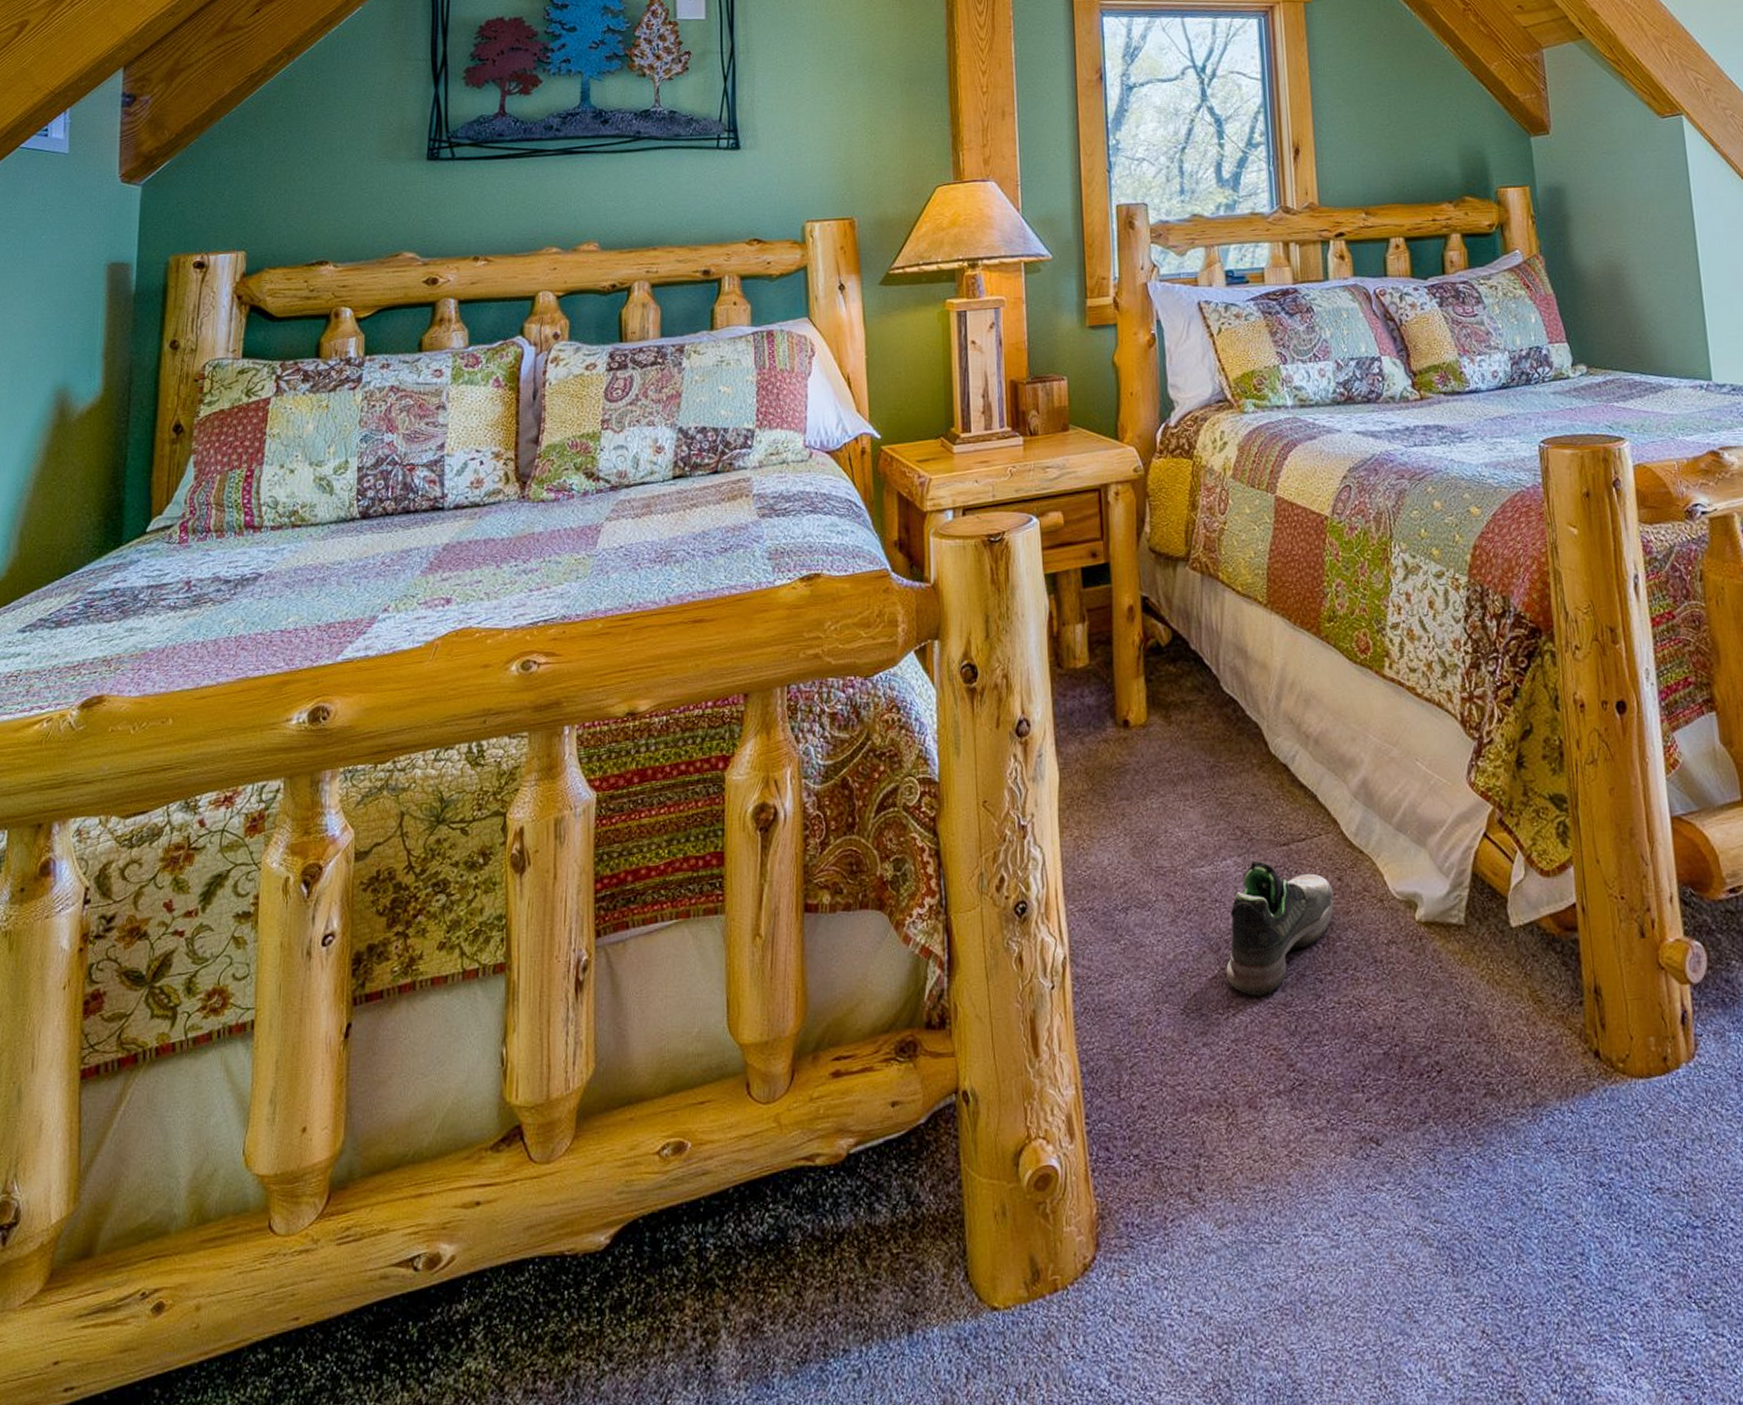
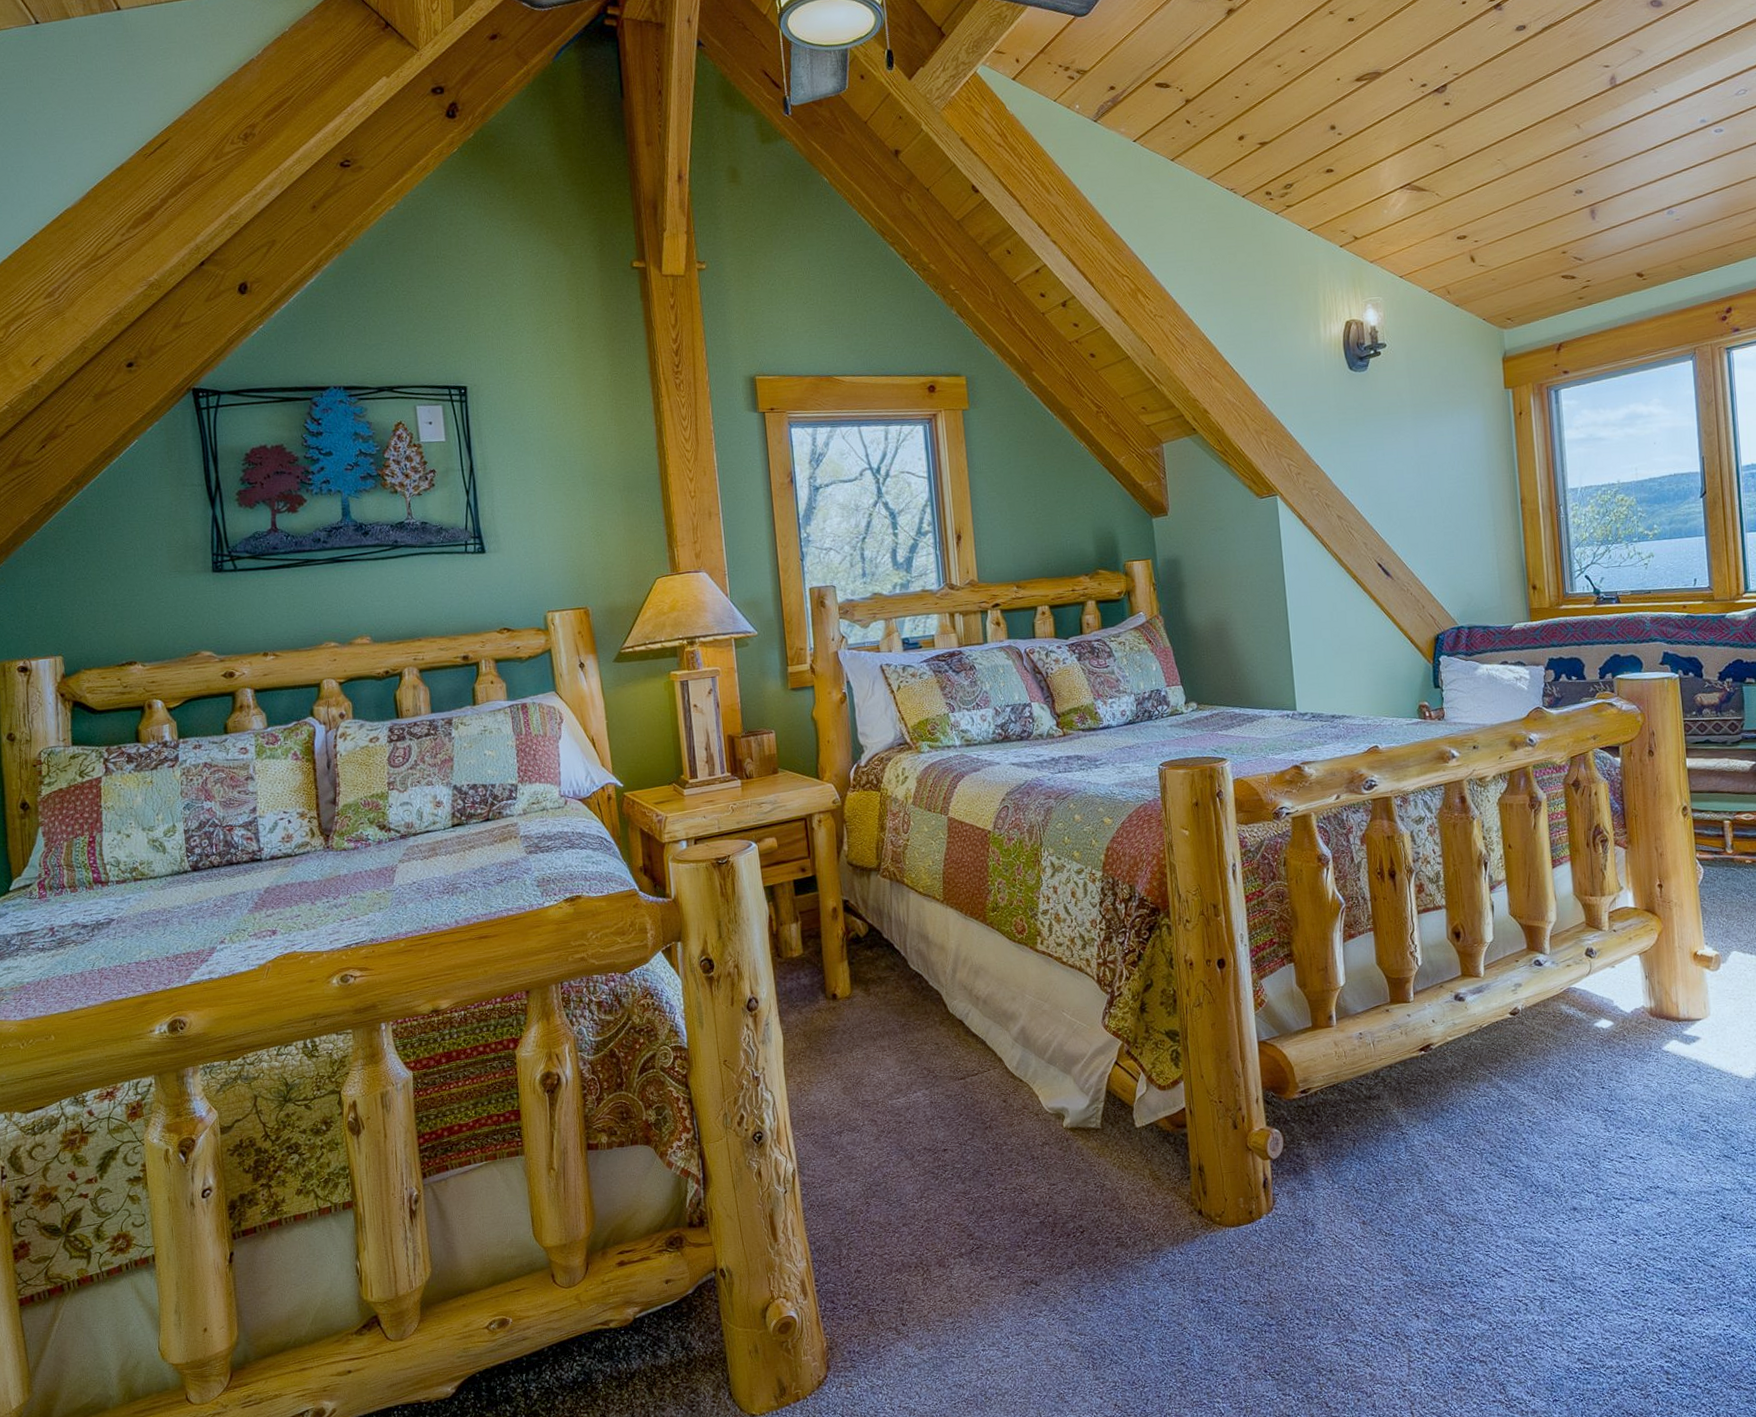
shoe: present [1226,860,1334,997] -> none [919,1091,1001,1189]

